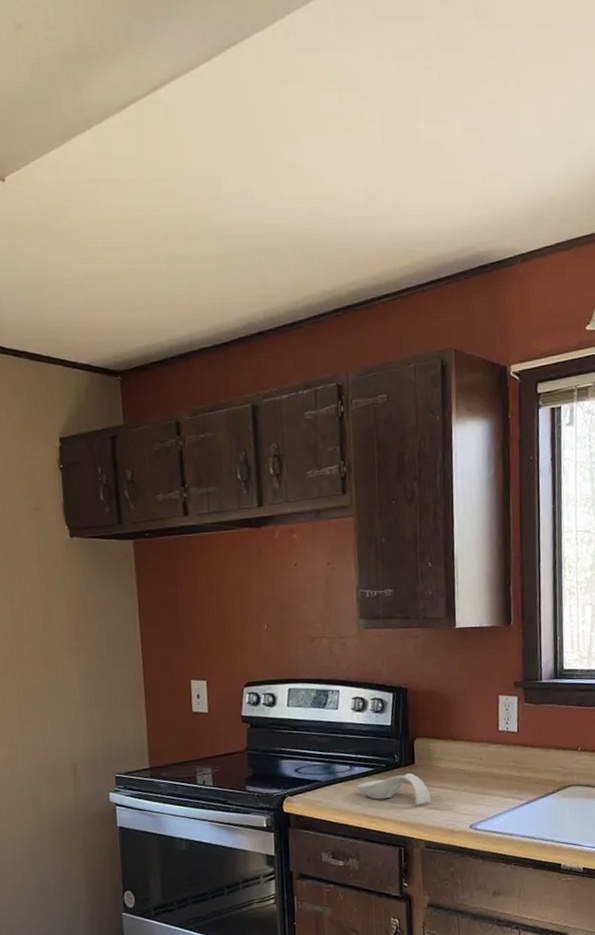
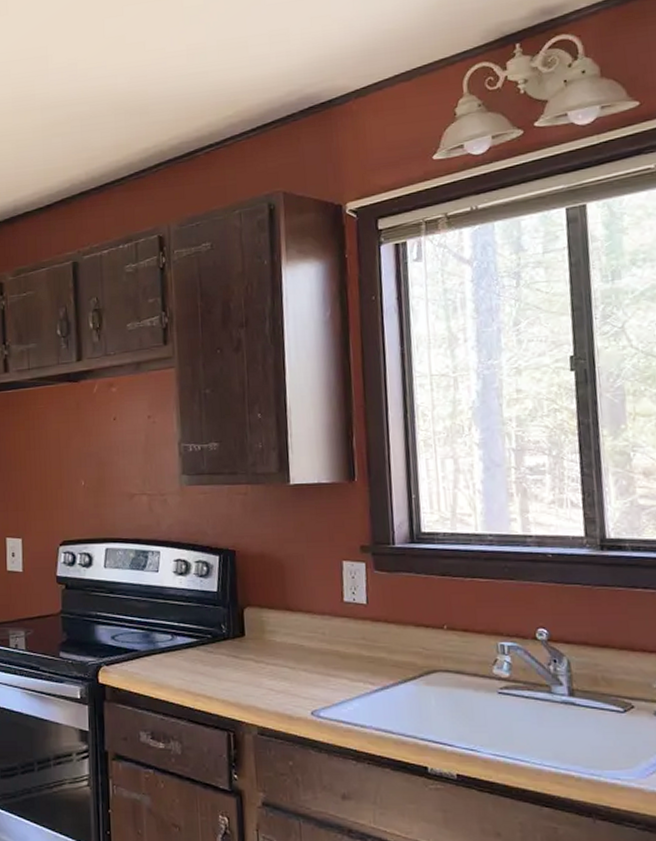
spoon rest: present [357,773,430,805] -> none [180,647,264,684]

